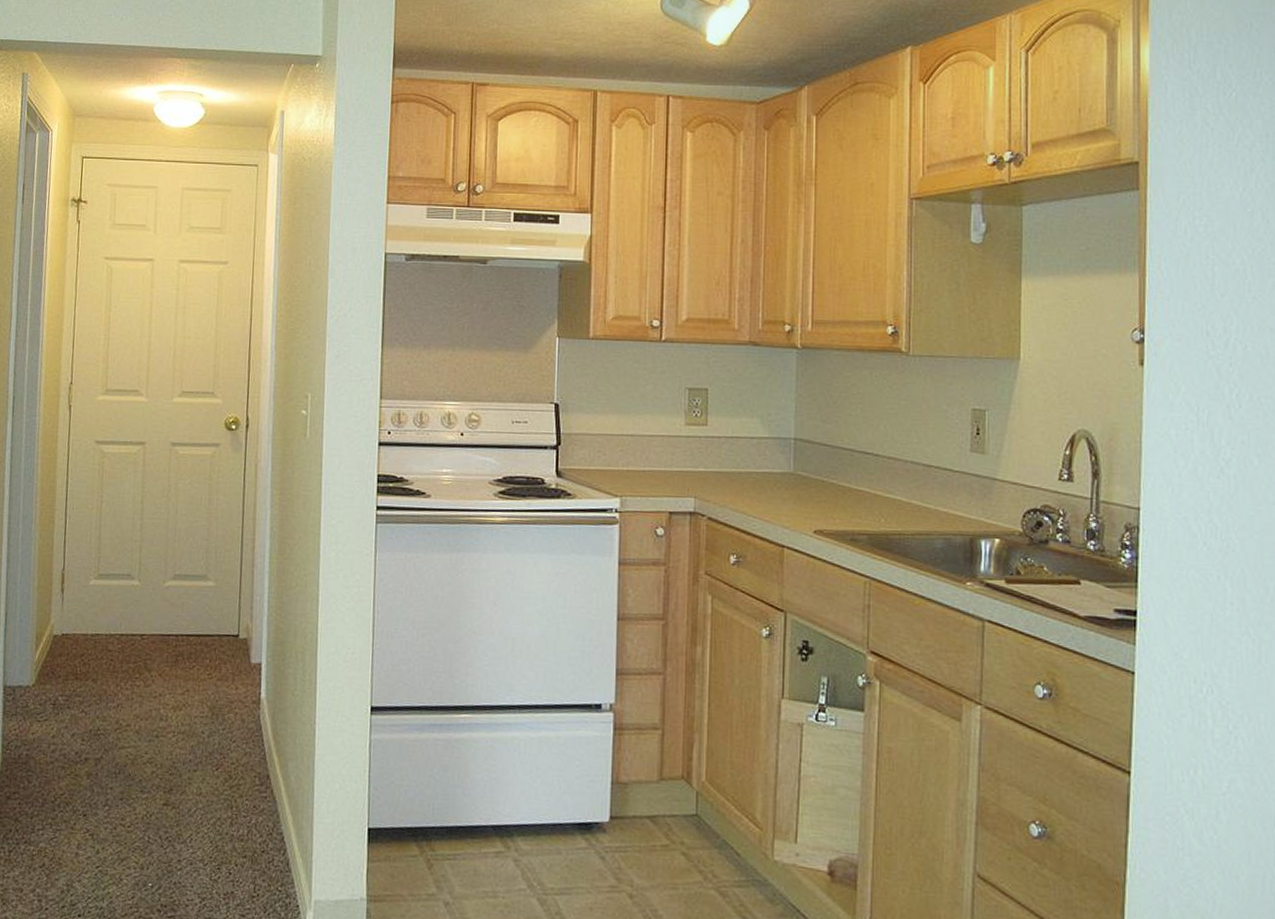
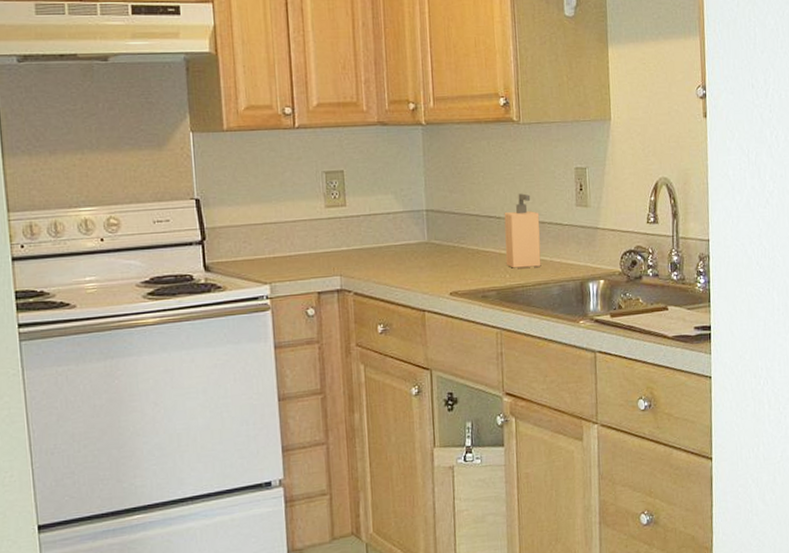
soap dispenser: none [881,431,925,514] -> present [504,193,541,268]

